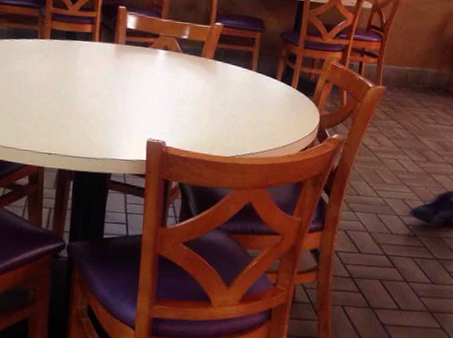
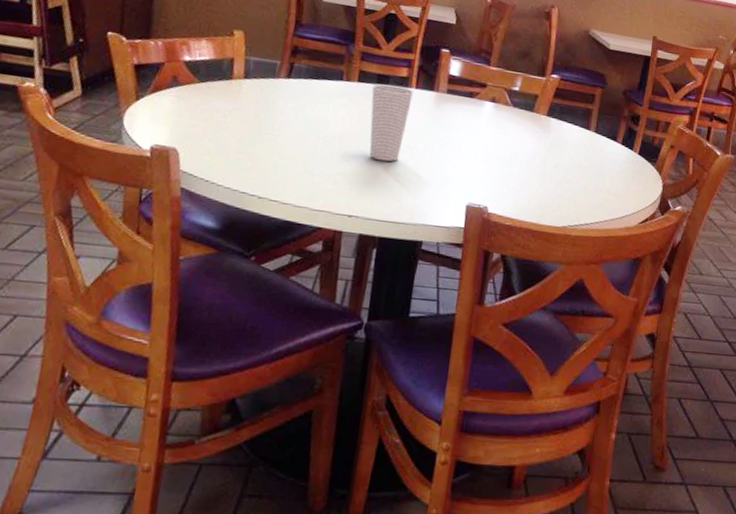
cup: none [62,39,97,107] -> present [369,83,414,162]

